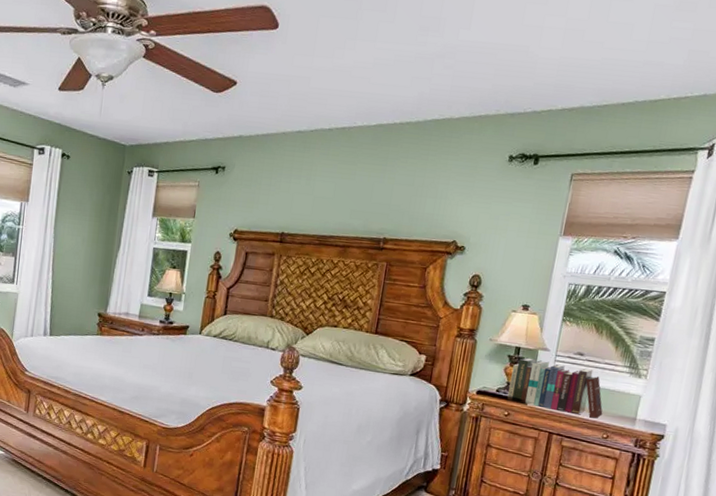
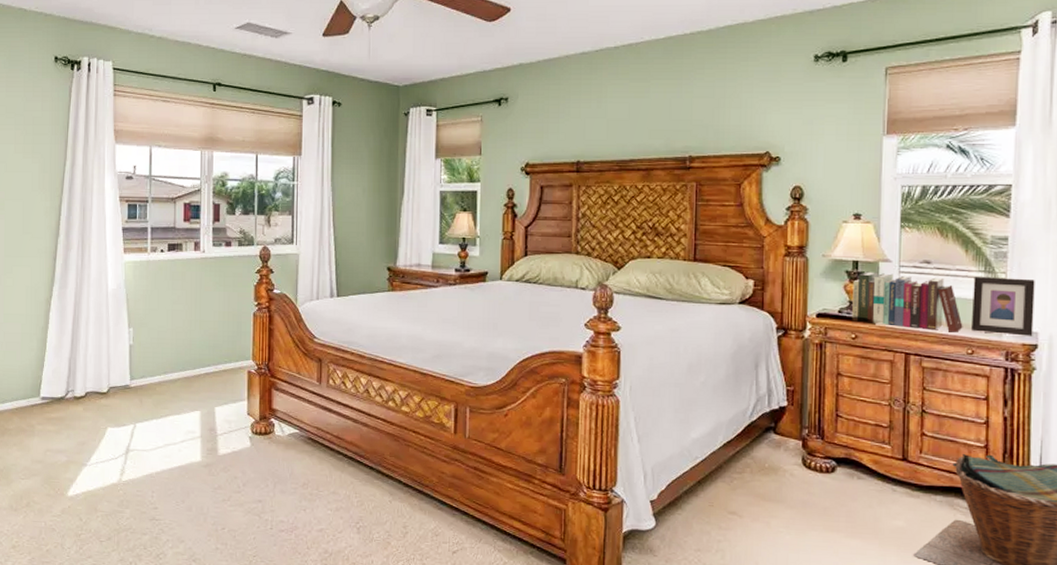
picture frame: none [609,371,672,428] -> present [970,277,1035,336]

